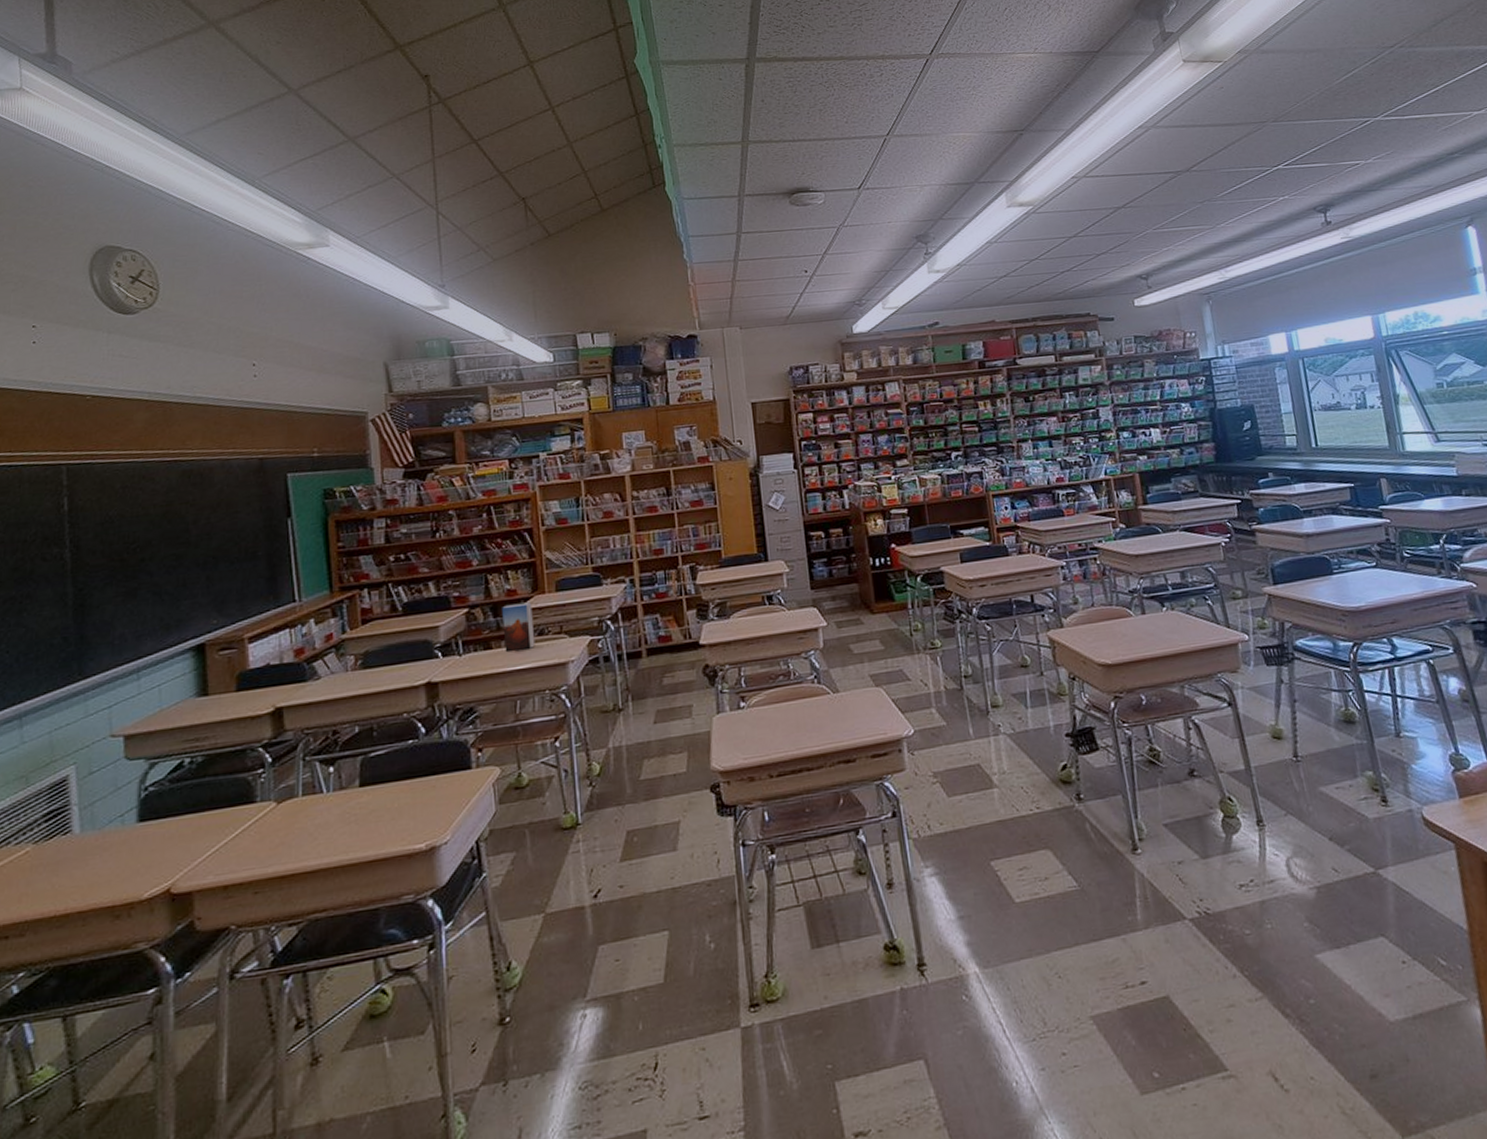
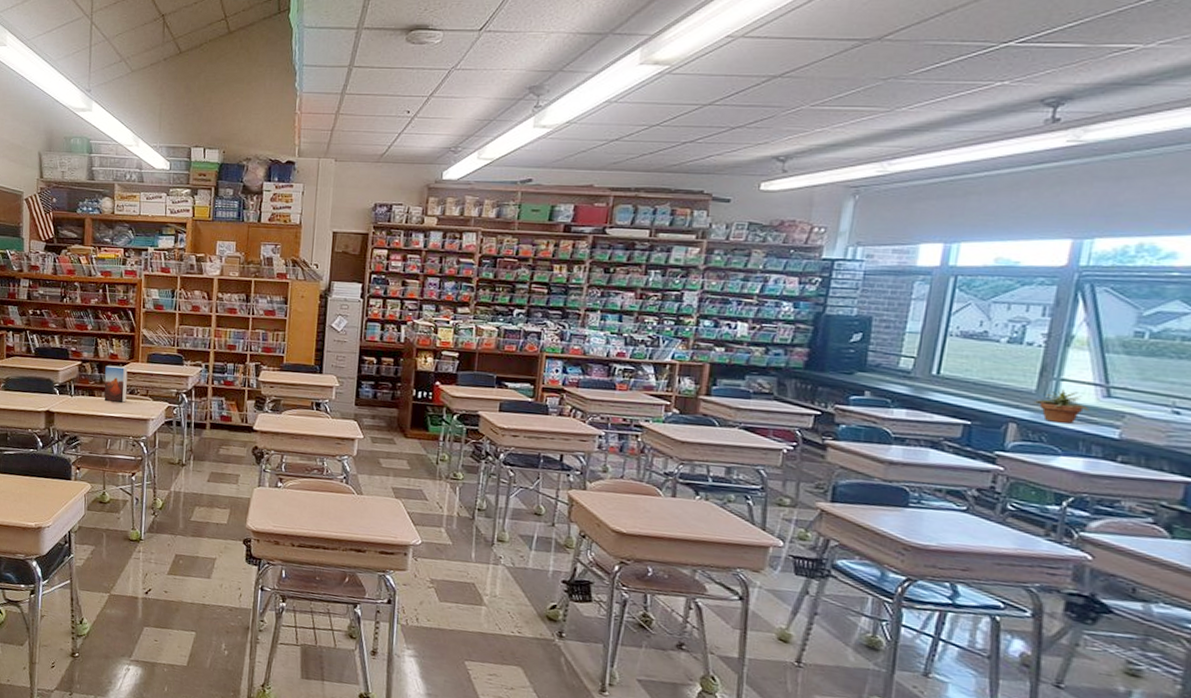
potted plant: none [1390,441,1431,472] -> present [1033,389,1090,424]

